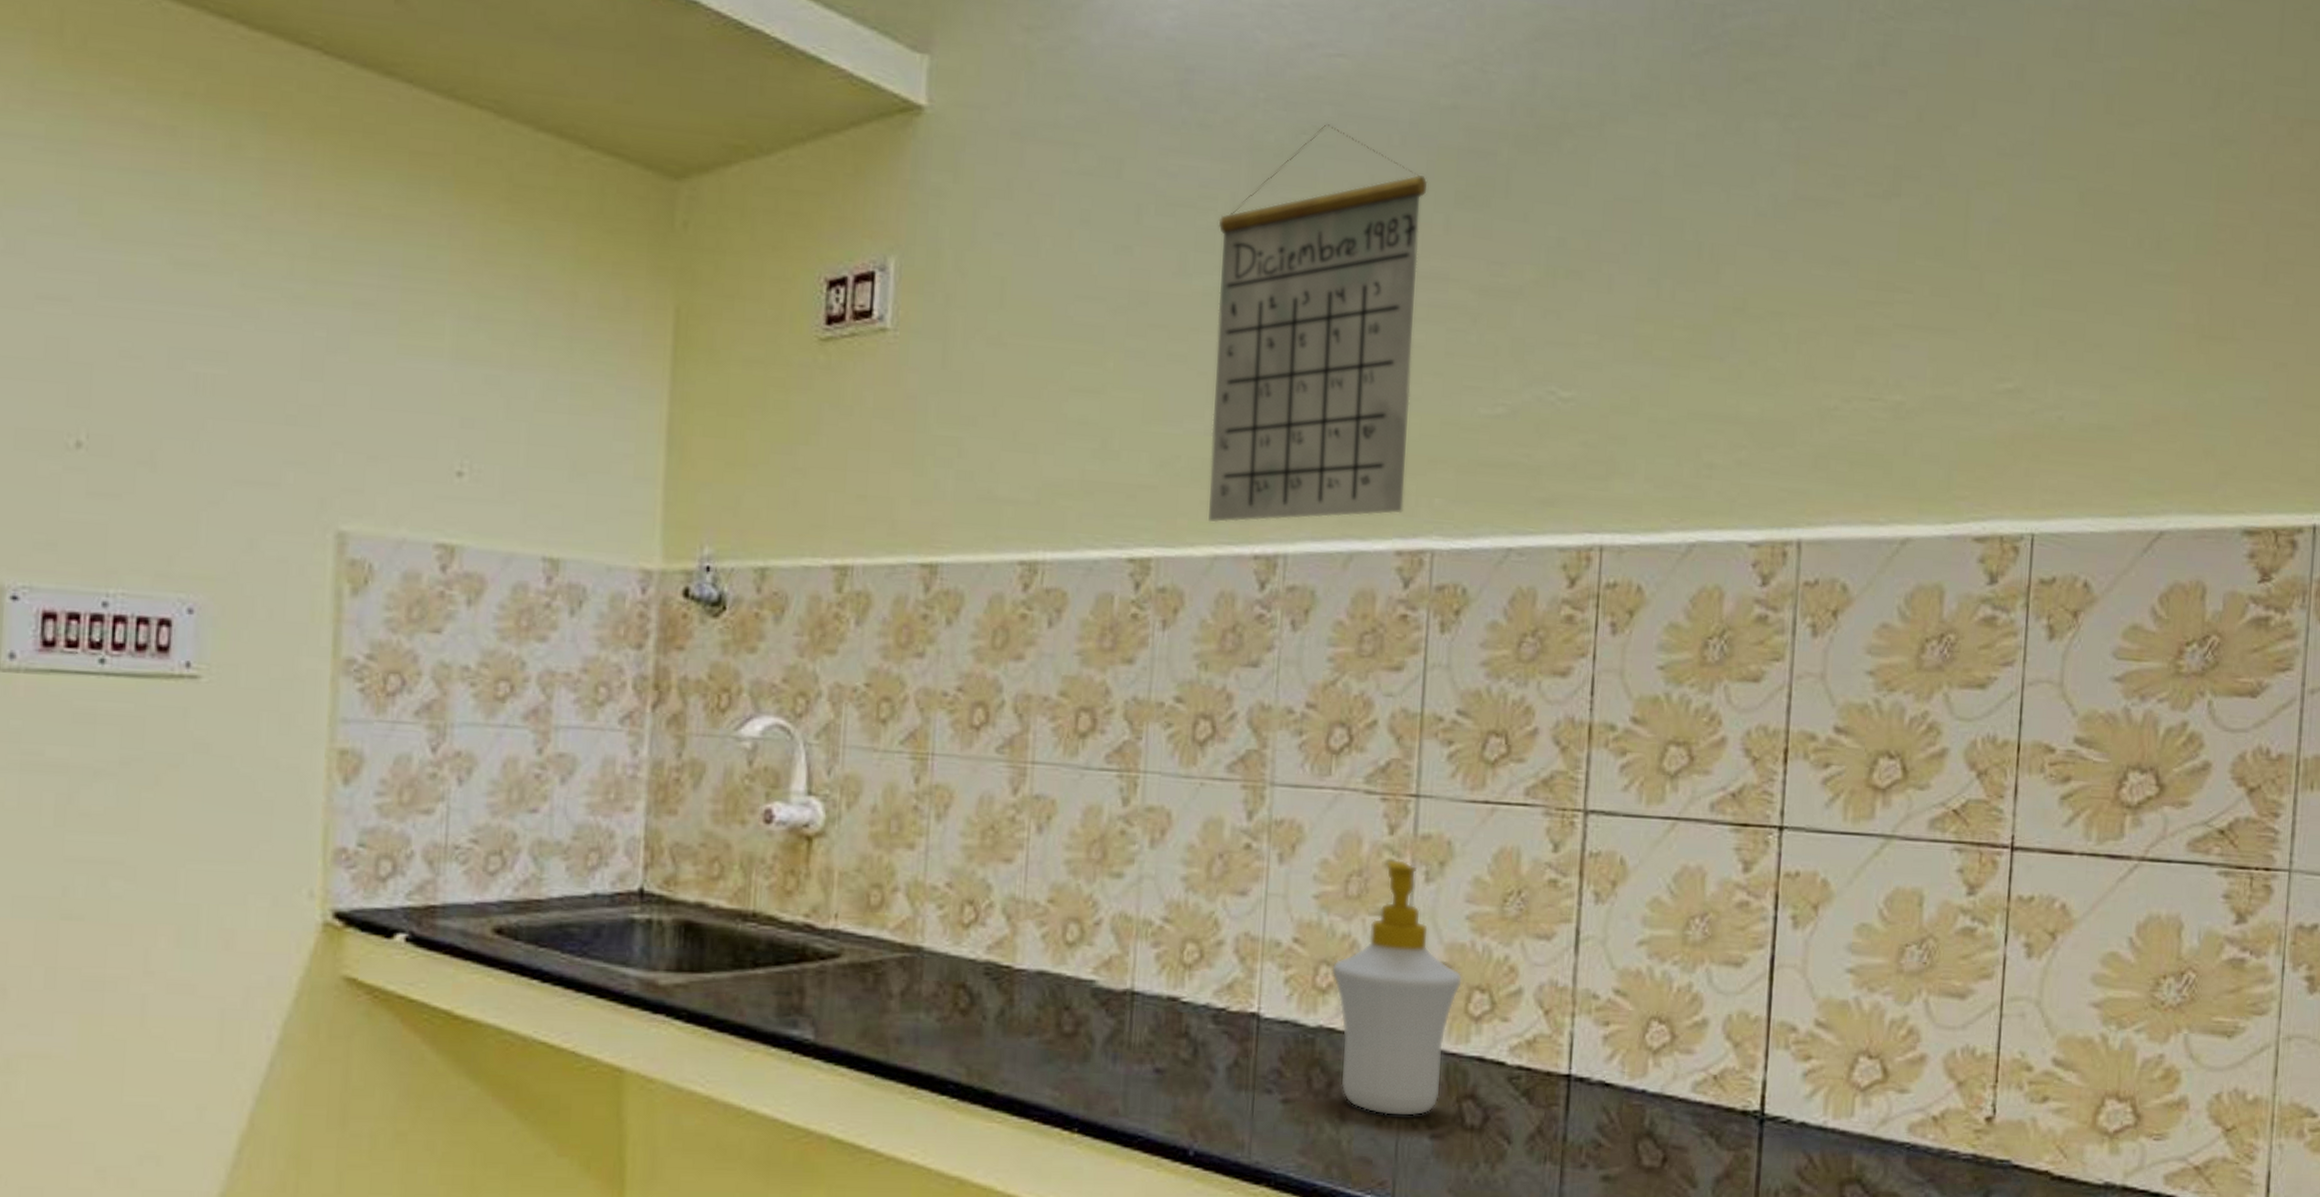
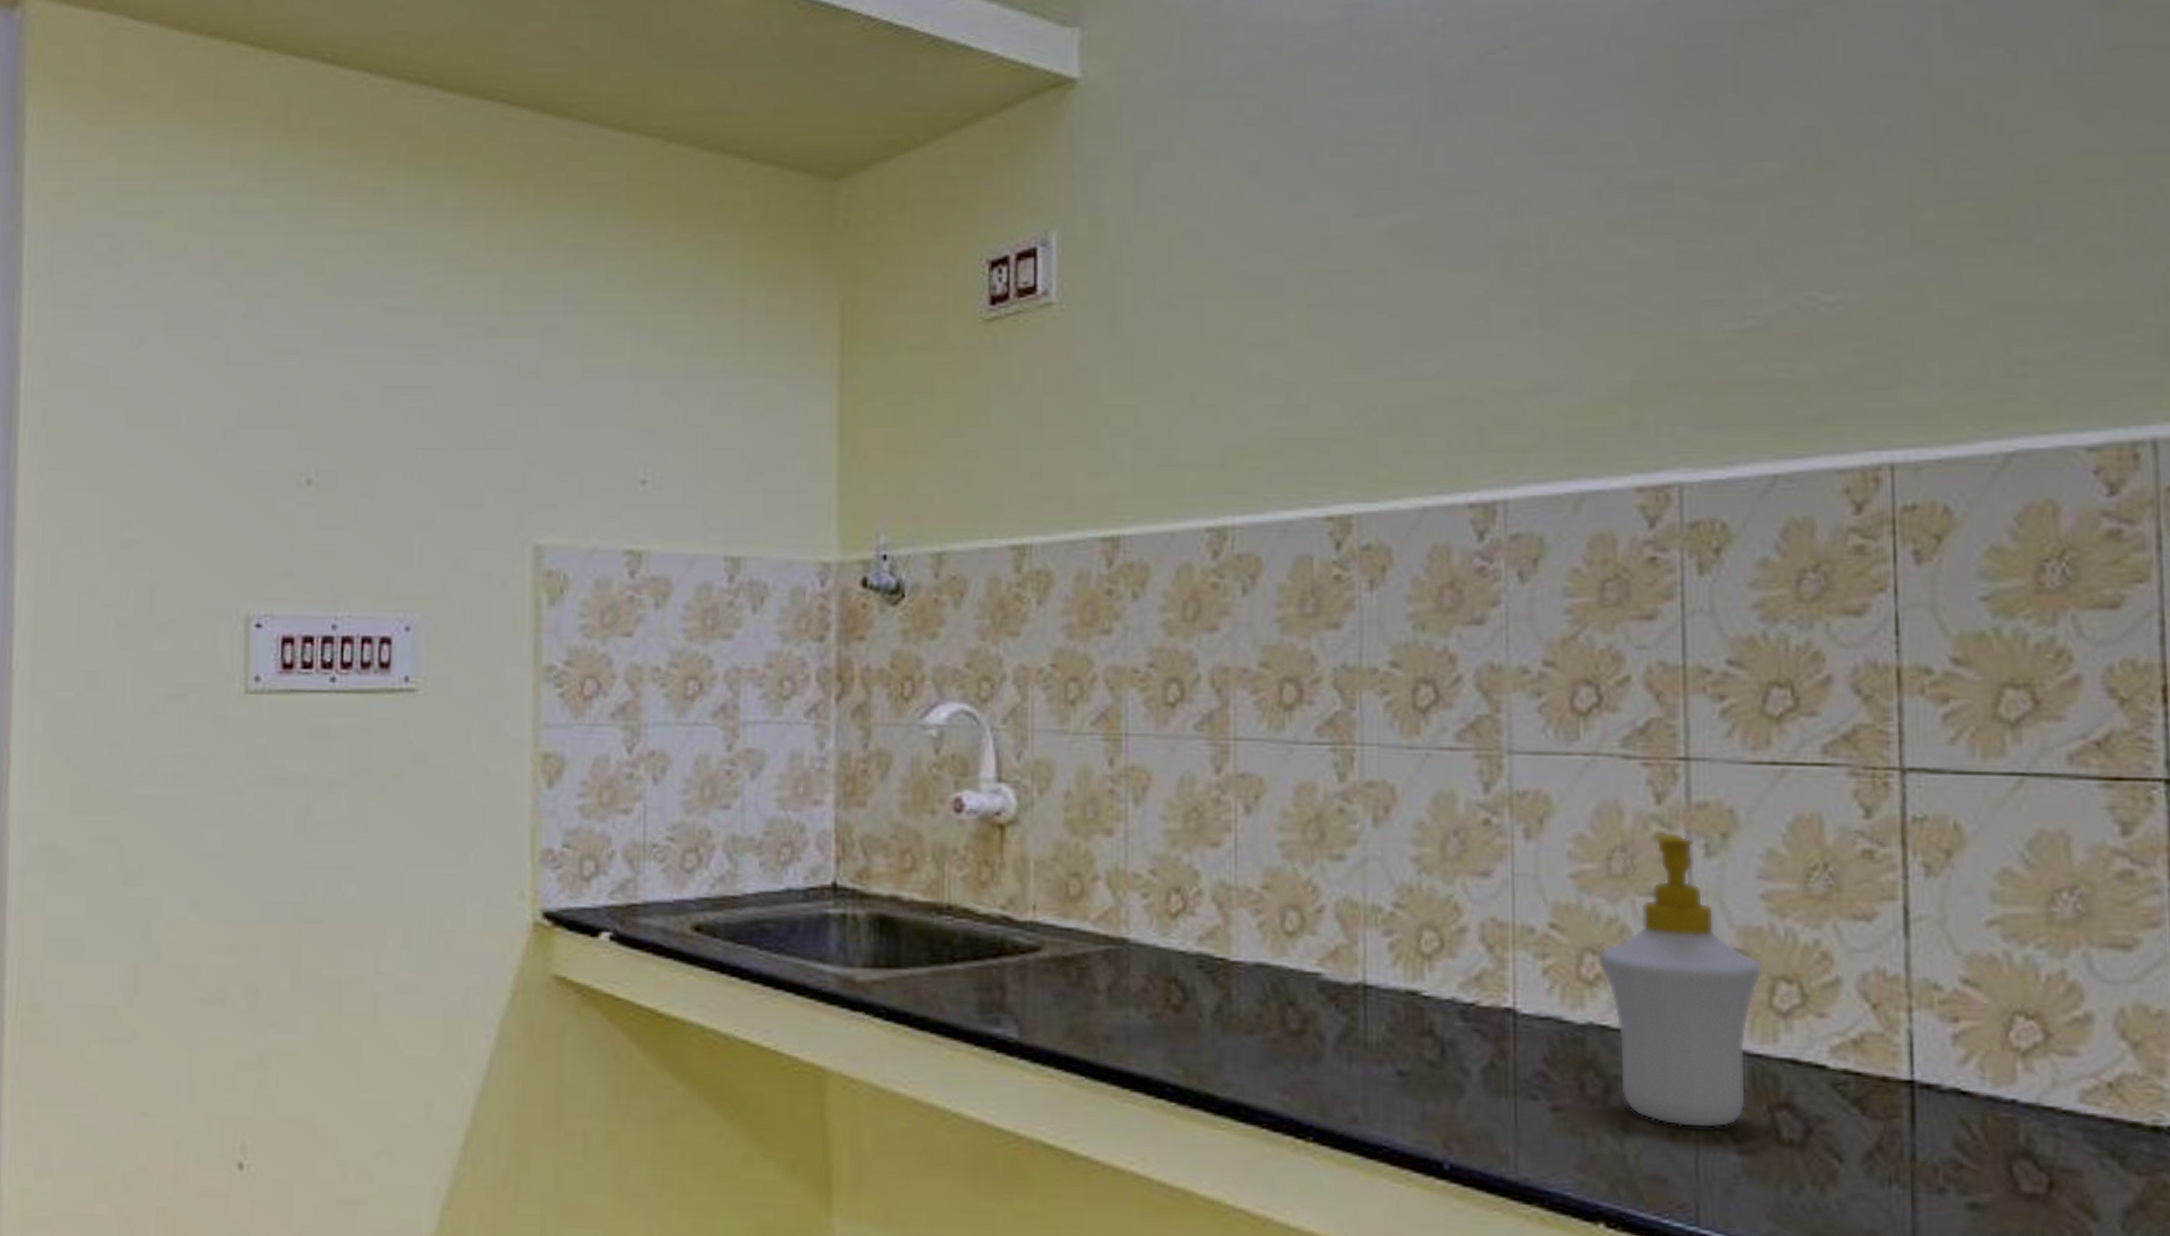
calendar: present [1208,124,1428,523] -> none [1401,40,1641,472]

